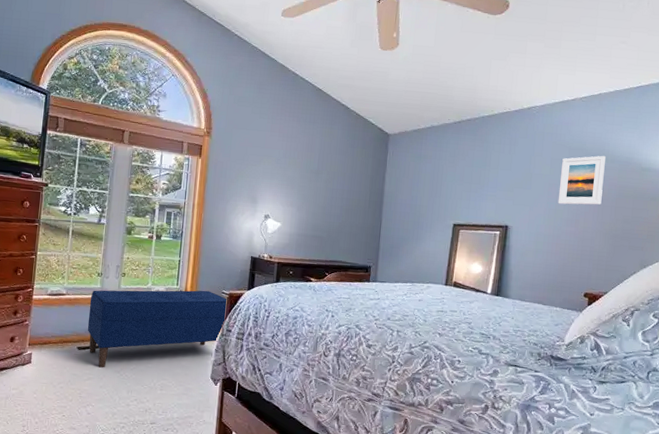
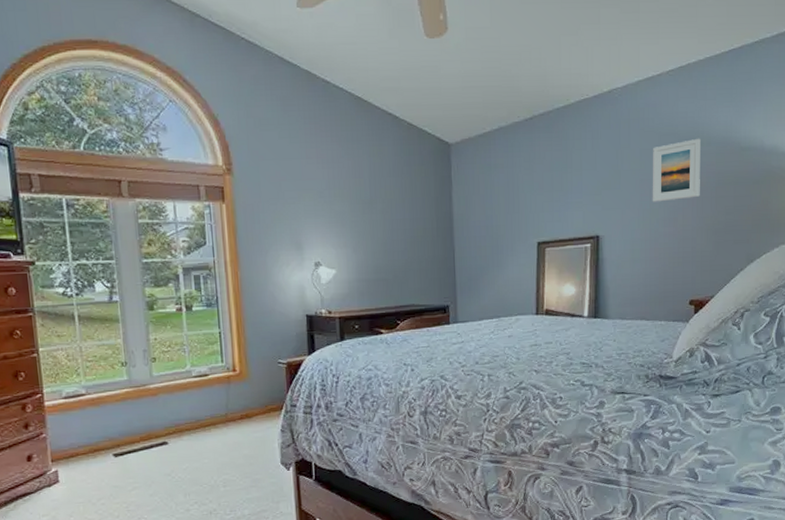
bench: present [87,290,228,368] -> none [117,363,287,474]

